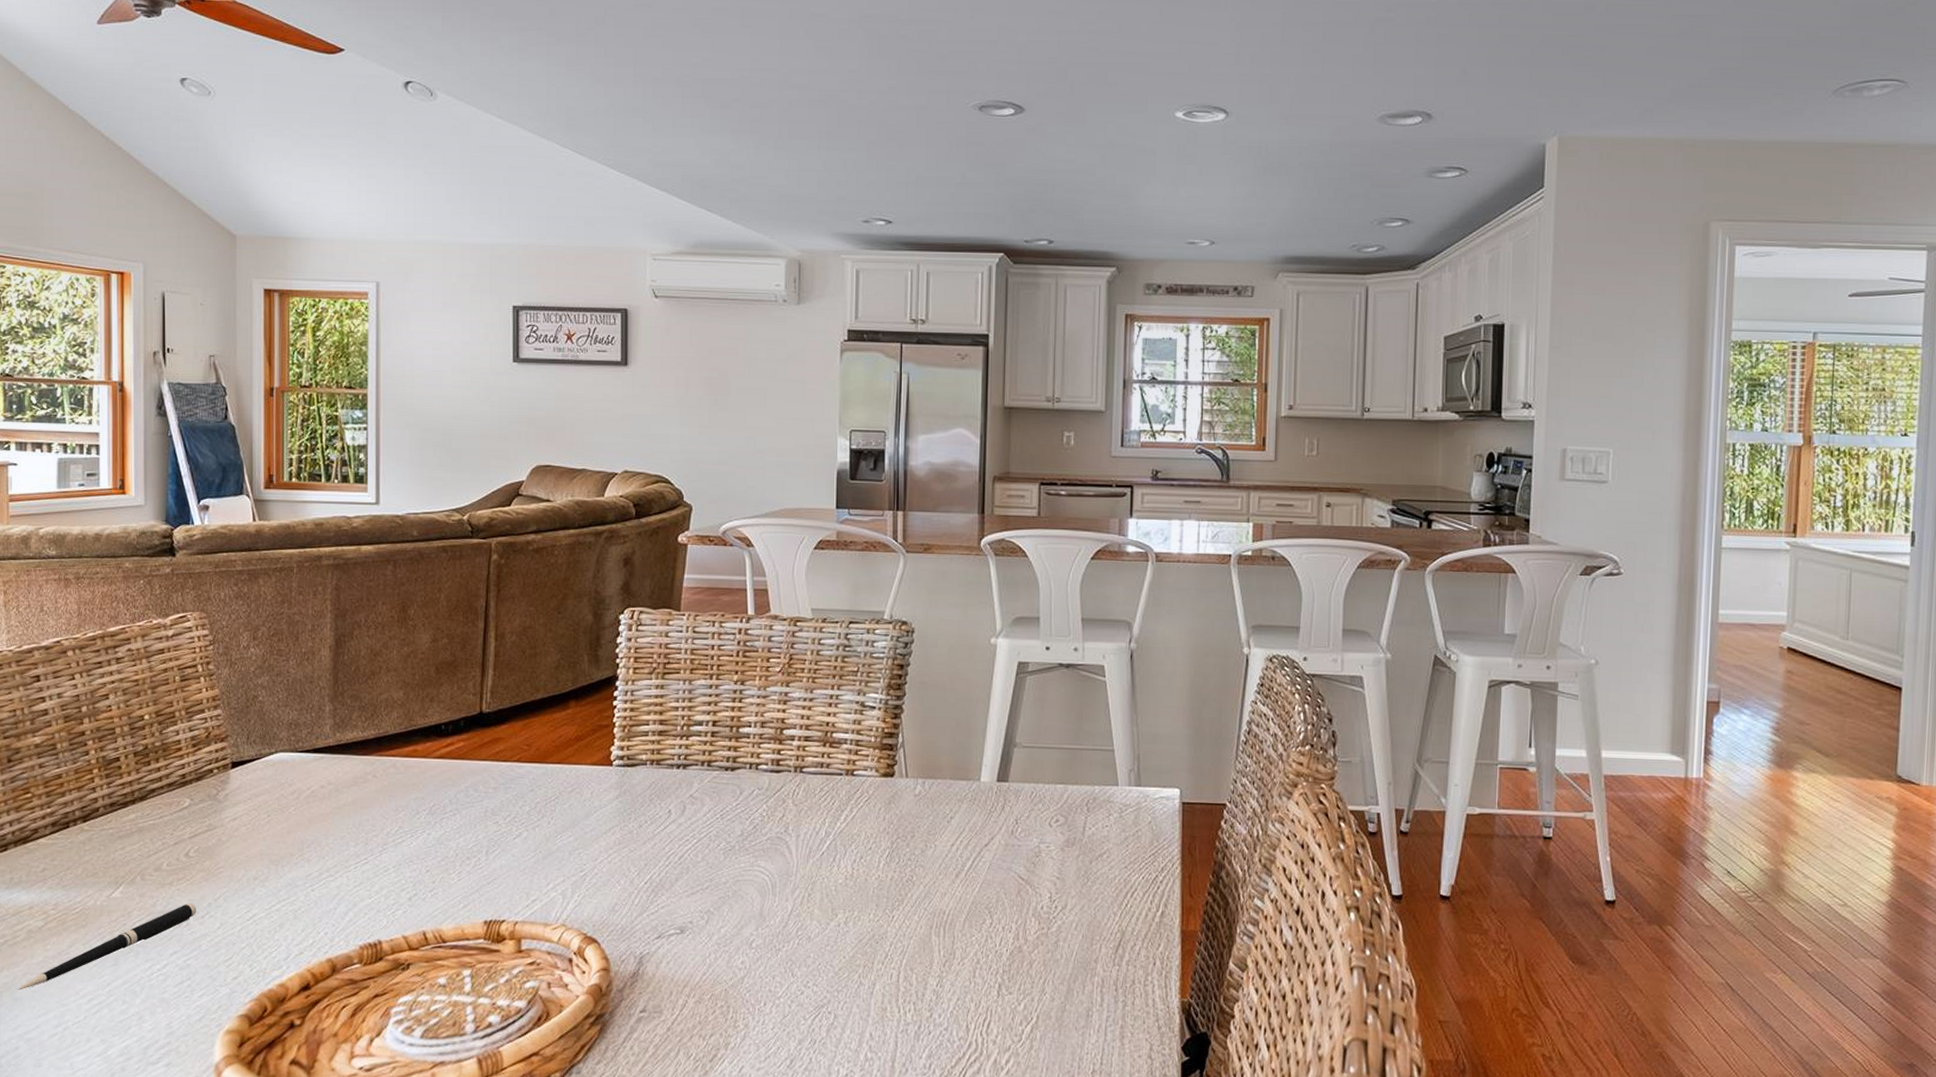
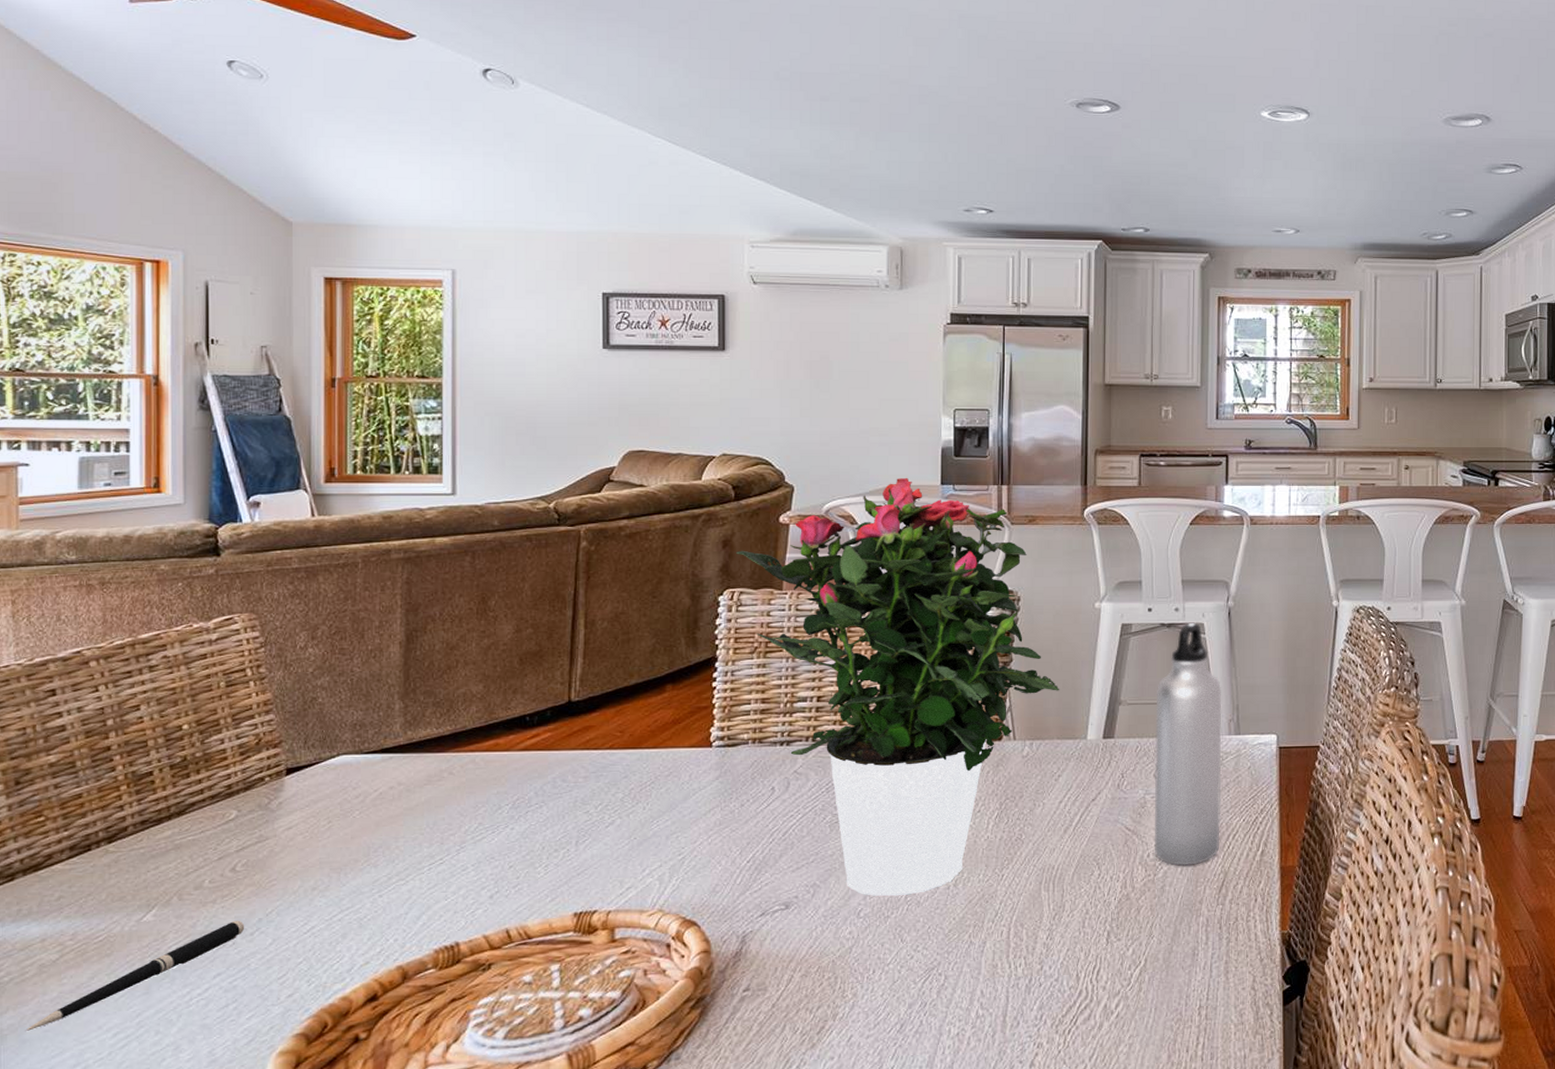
potted flower: none [637,500,953,930] -> present [736,478,1060,897]
water bottle: none [1049,664,1121,921] -> present [1154,622,1222,866]

